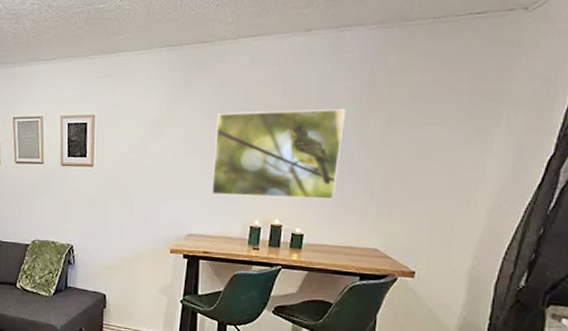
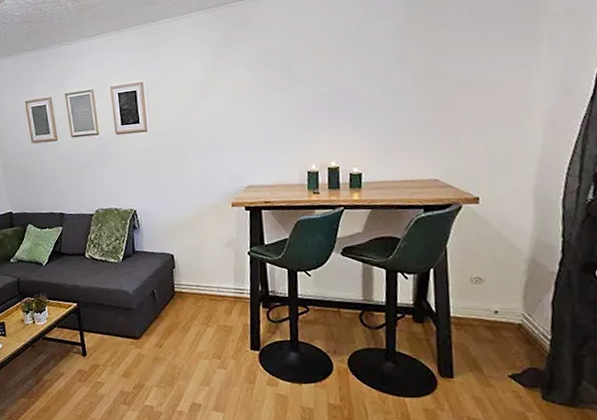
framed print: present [211,109,345,200] -> none [261,47,387,145]

